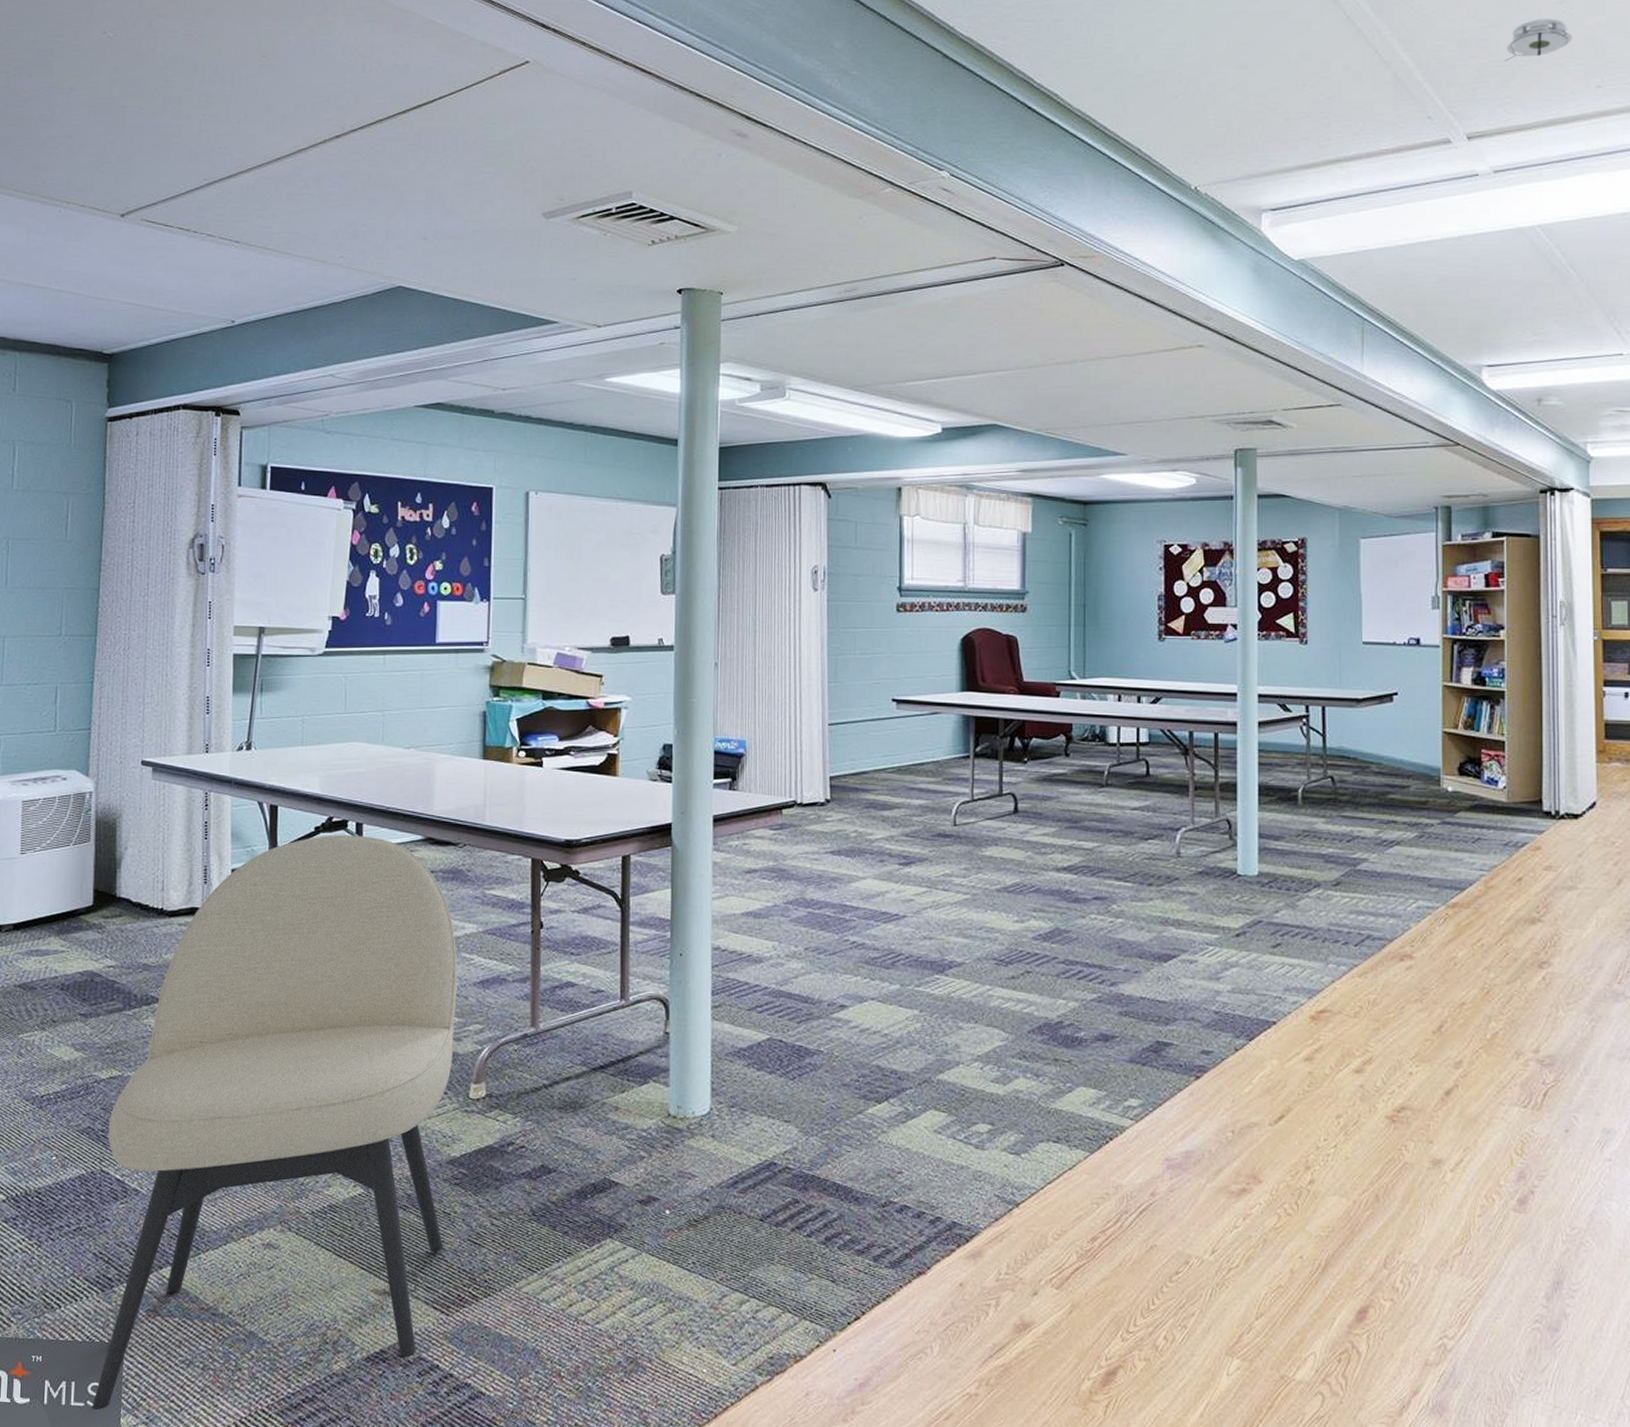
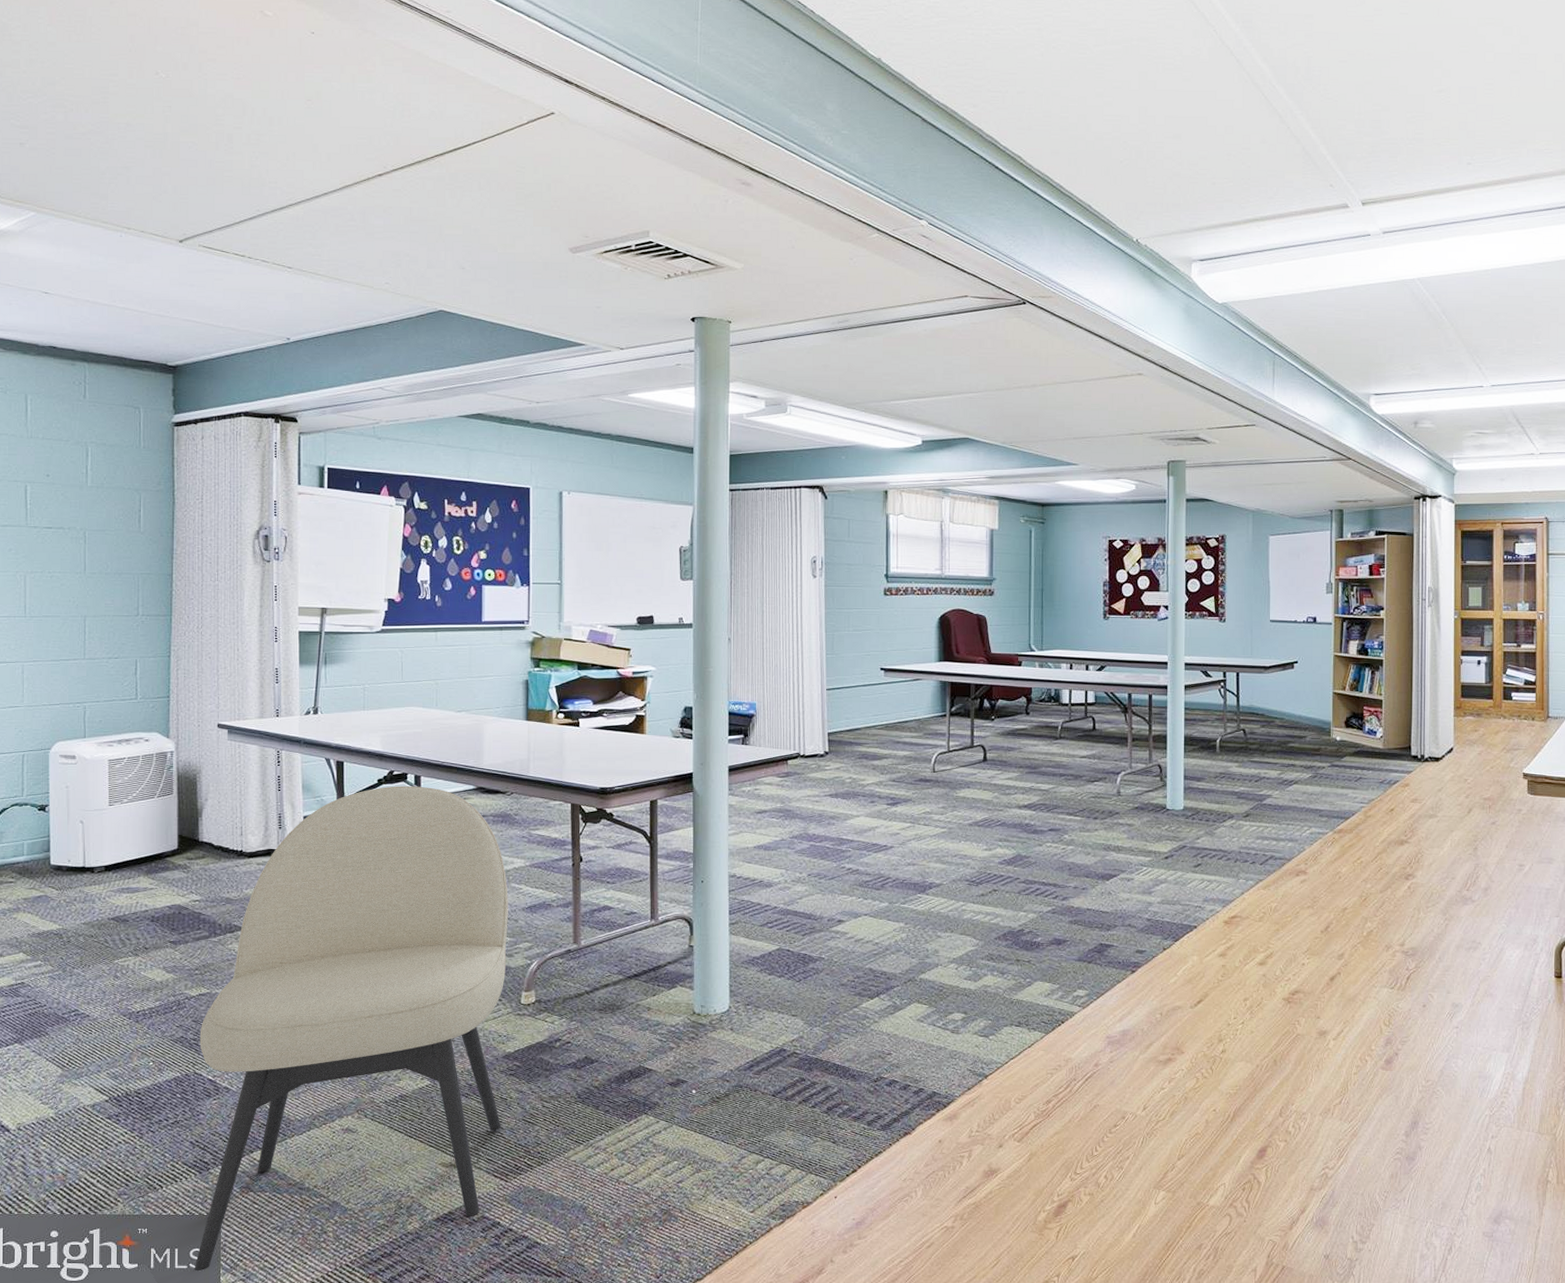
smoke detector: present [1505,18,1572,62] -> none [1393,104,1449,141]

